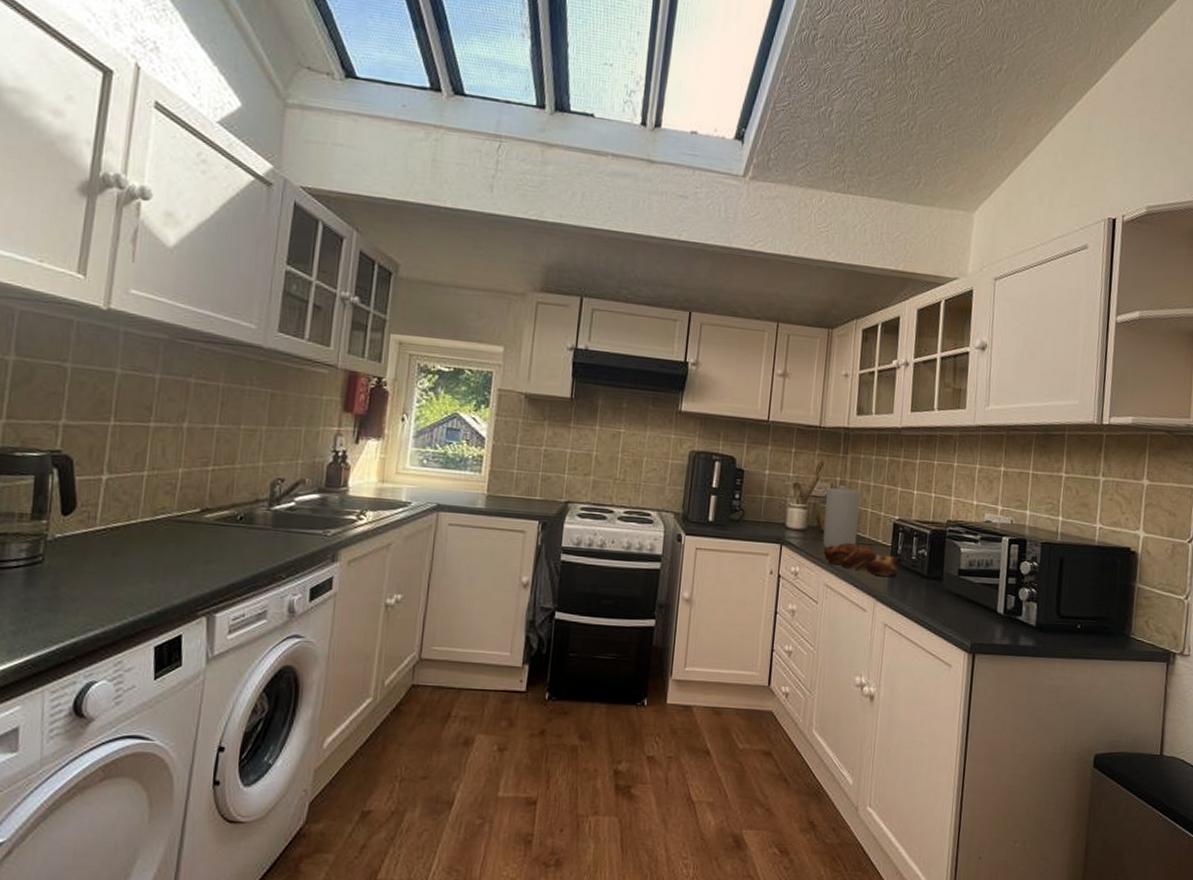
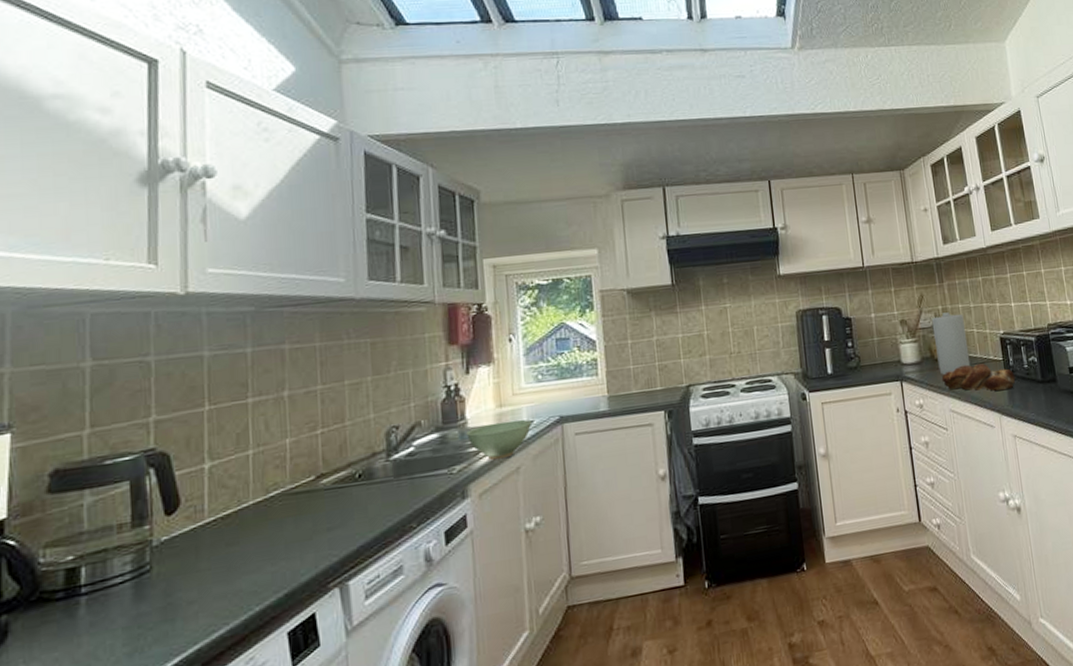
bowl: none [346,496,410,533] -> present [466,419,533,461]

